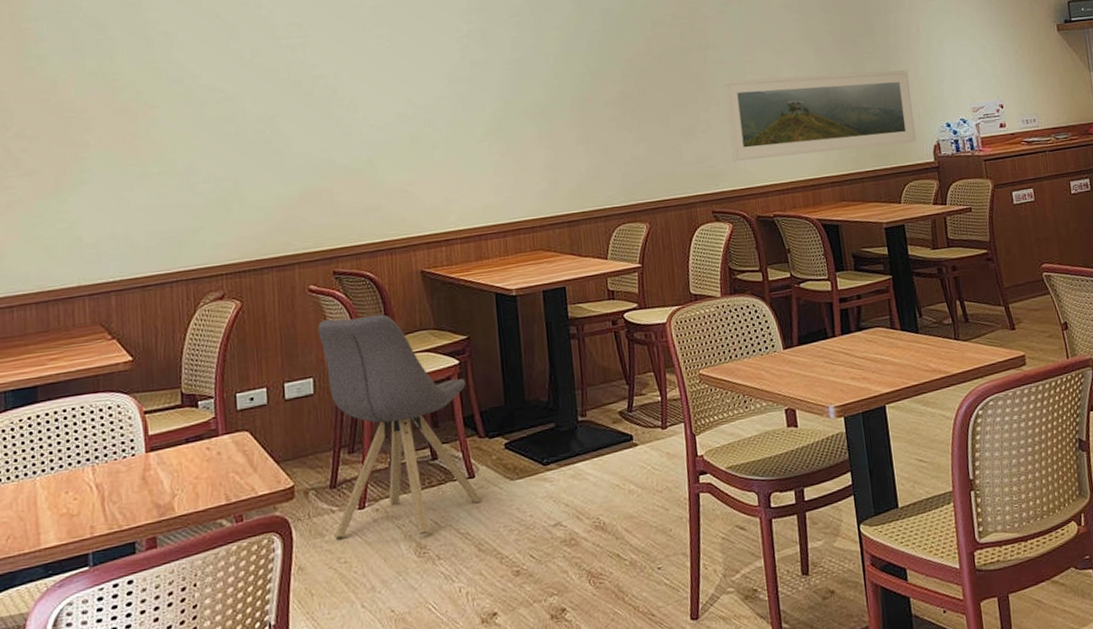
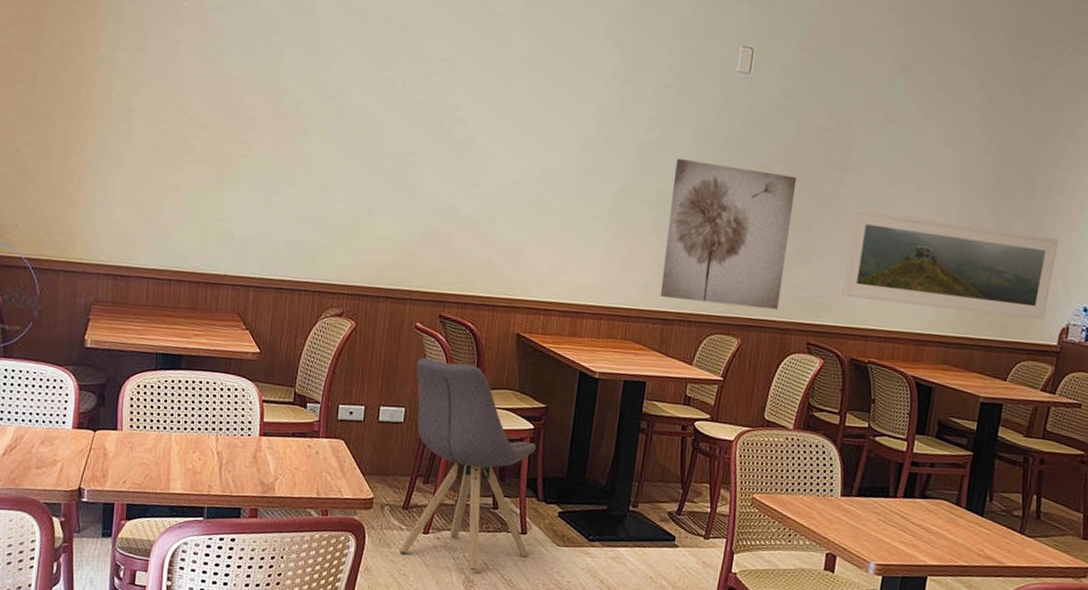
wall art: none [545,64,677,201] -> present [660,159,797,310]

